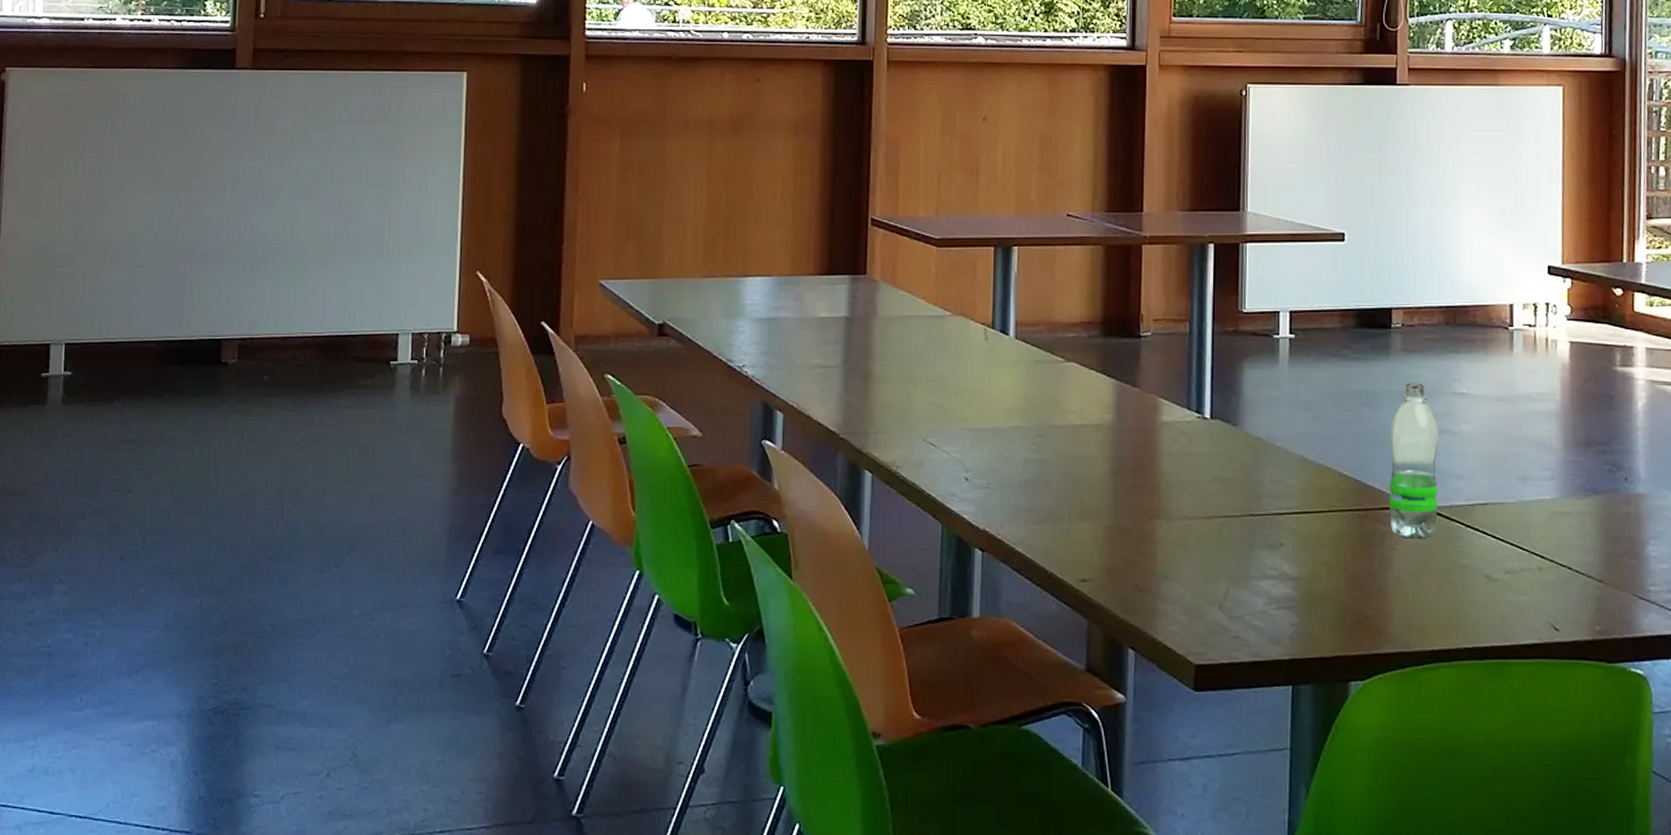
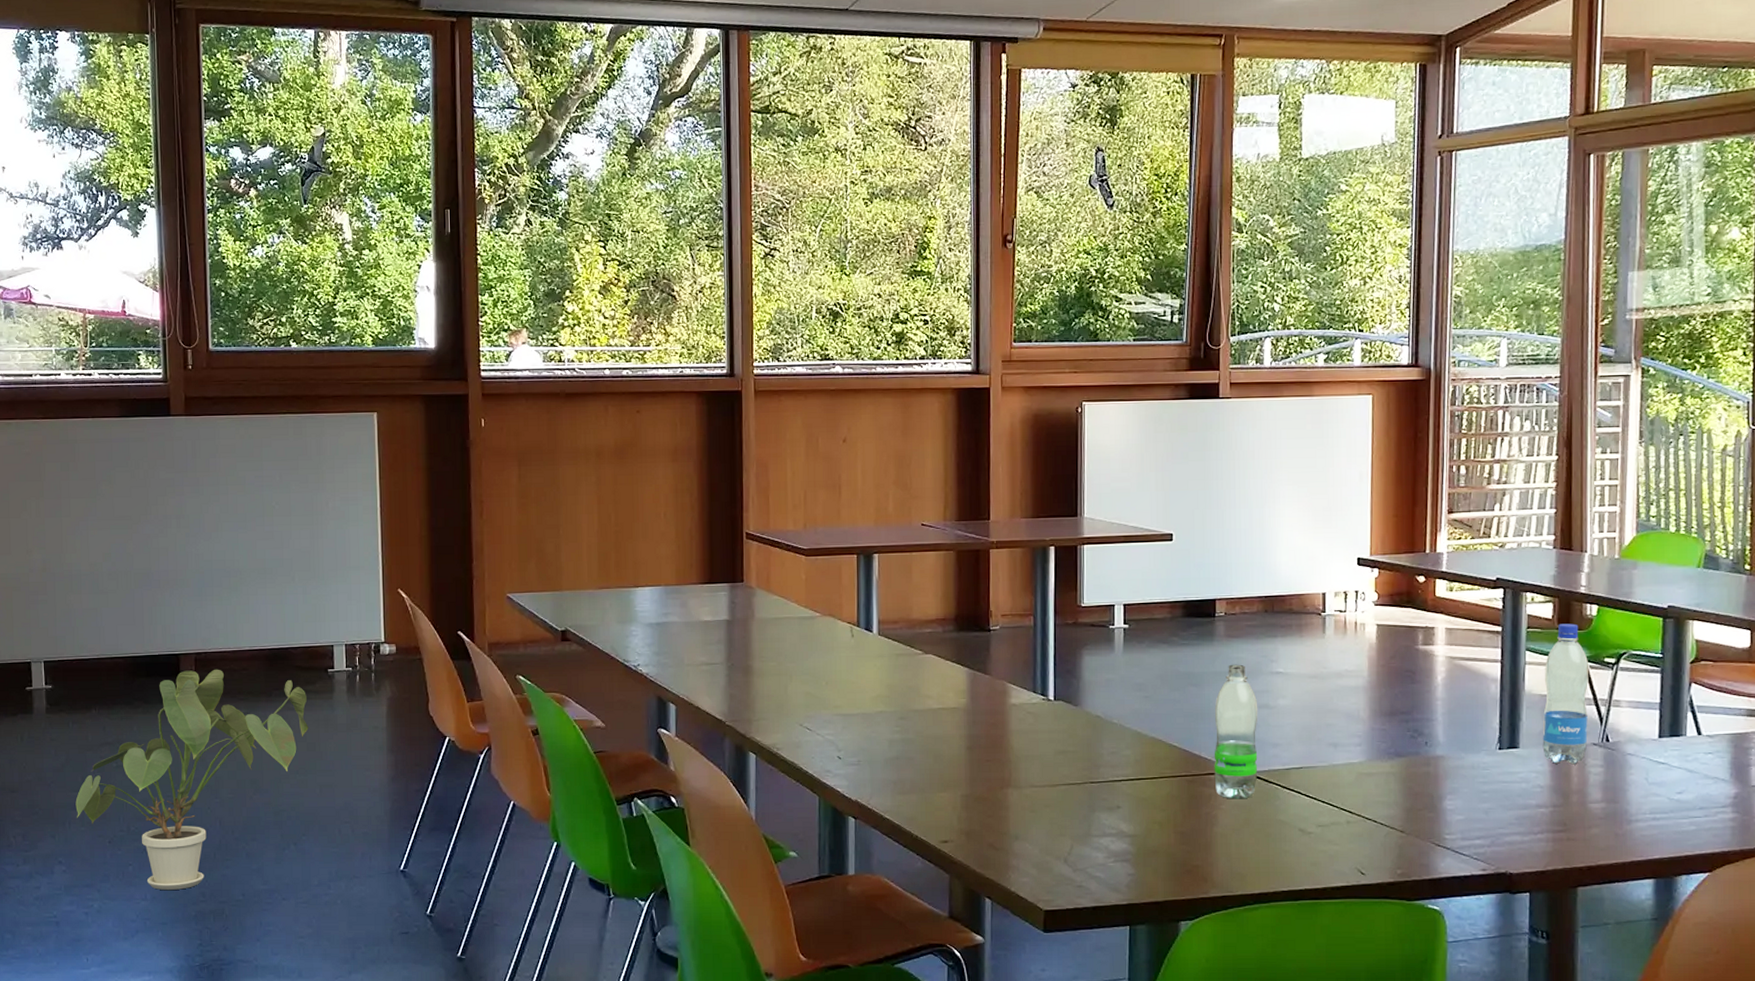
house plant: none [85,357,365,618] -> present [75,669,309,891]

